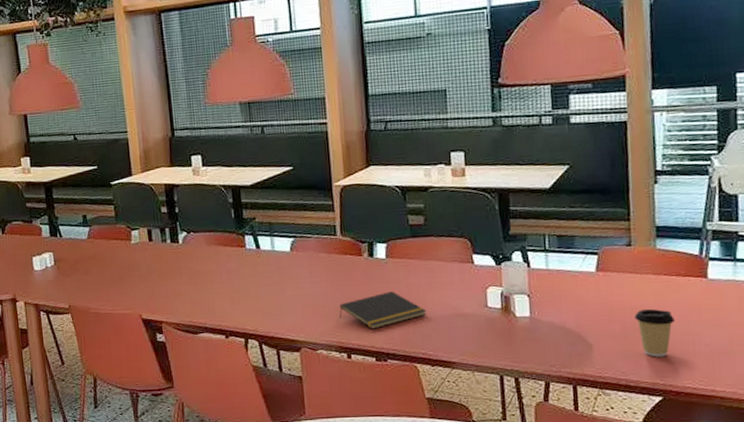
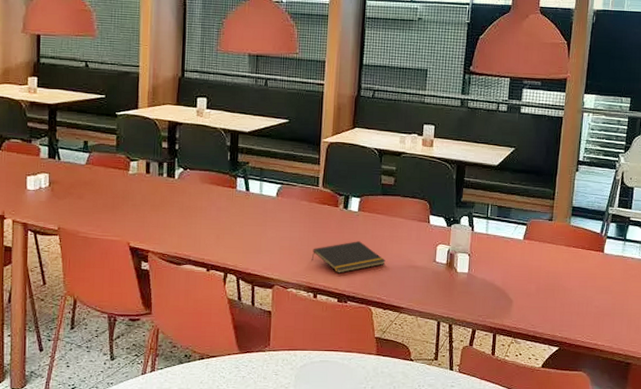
coffee cup: present [634,308,675,357] -> none [547,273,576,314]

